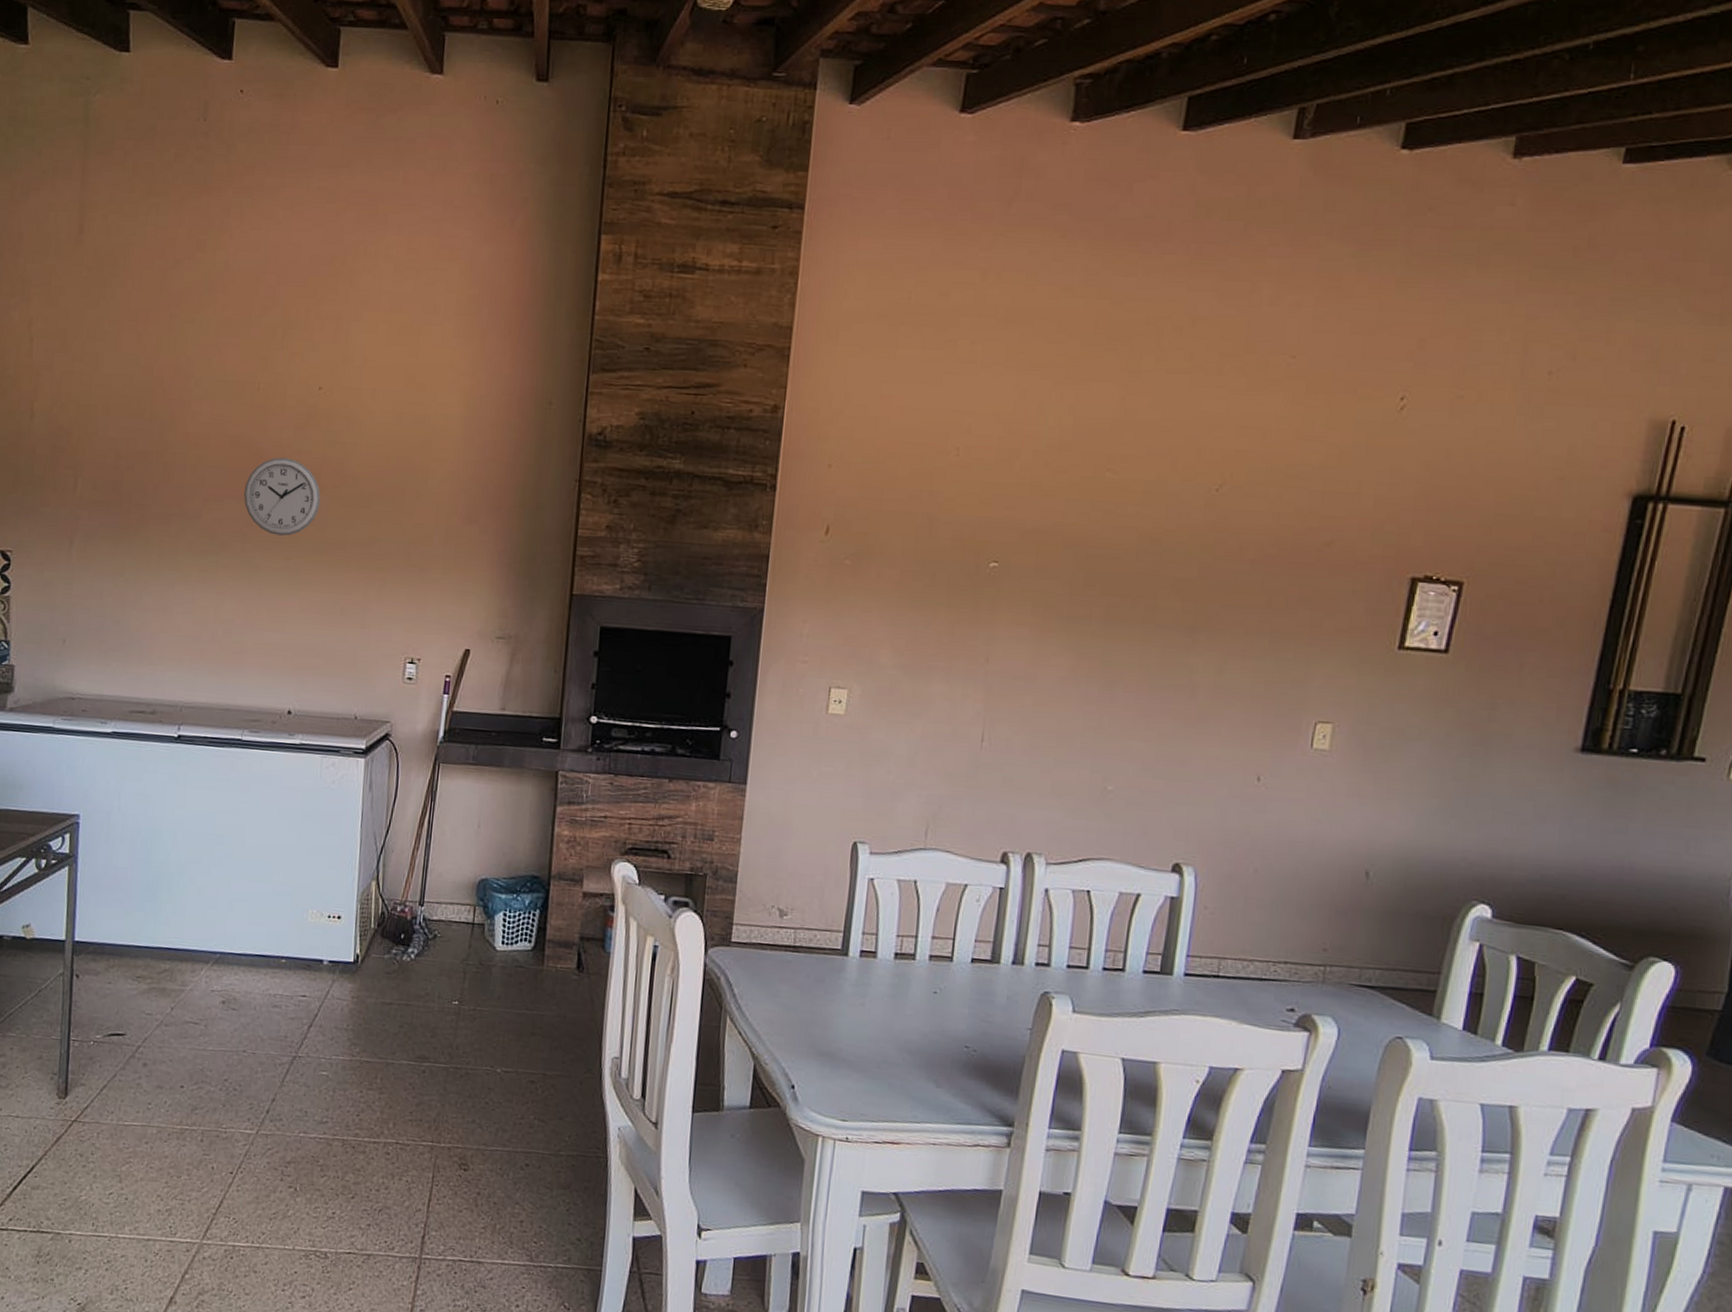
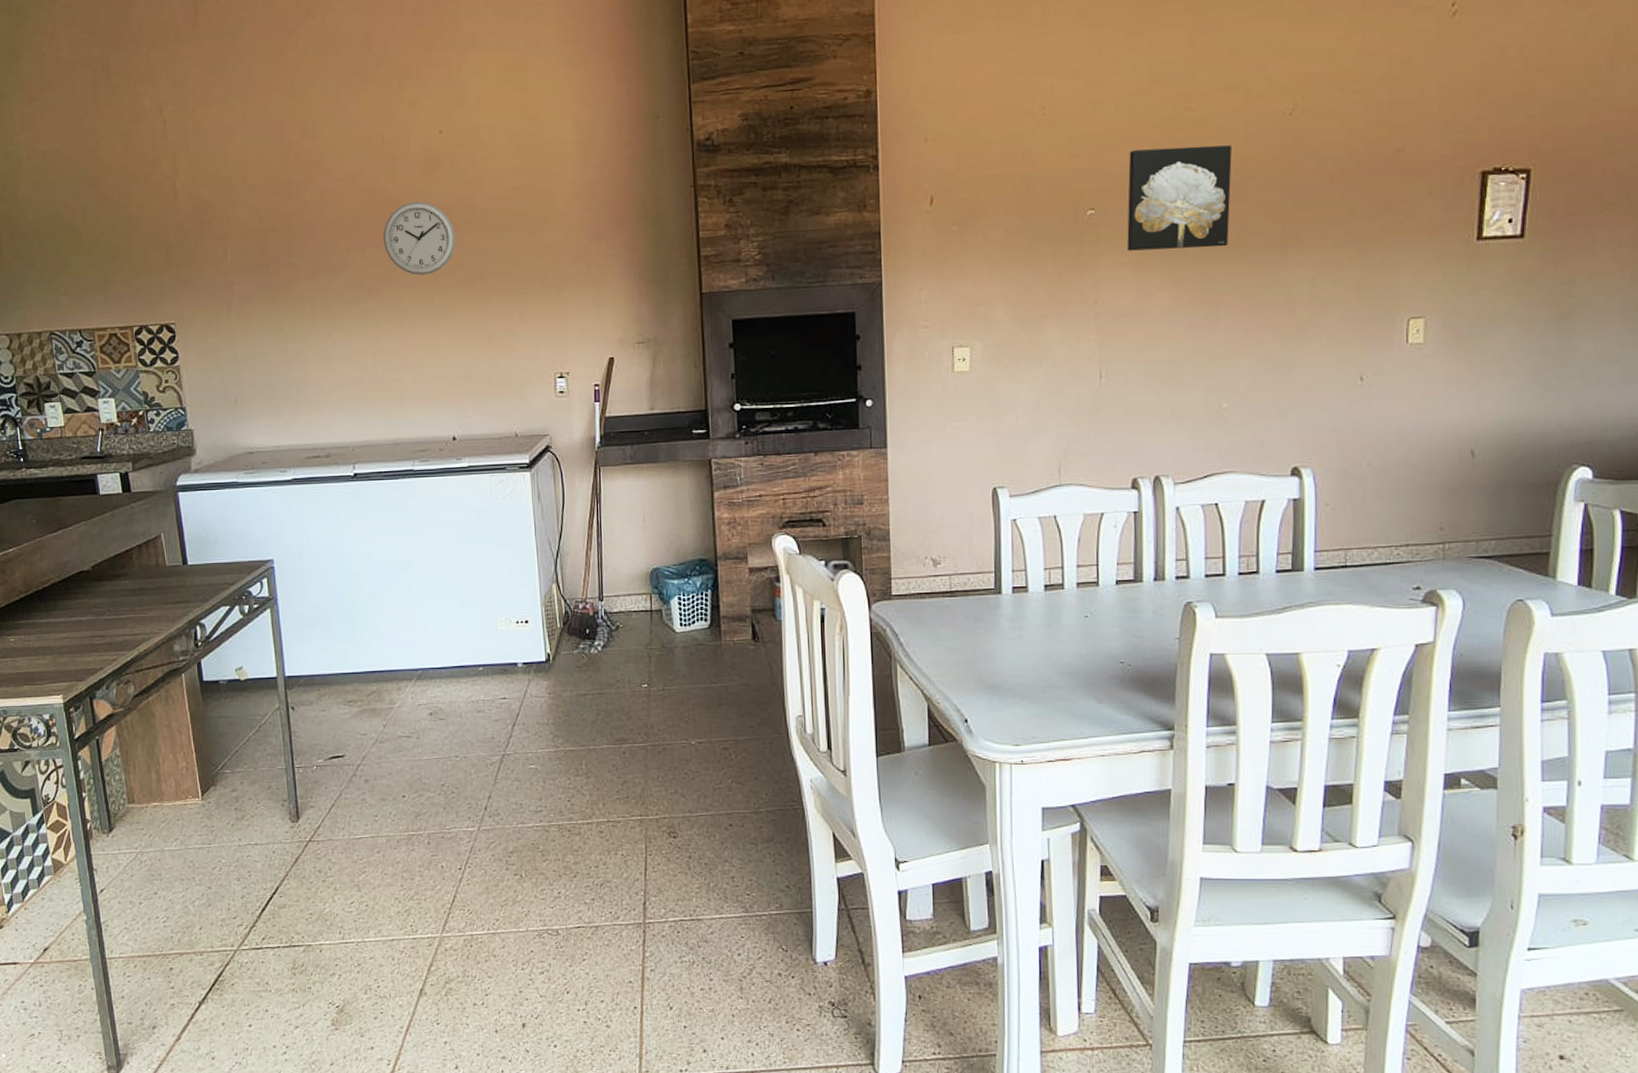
wall art: none [1028,506,1151,620] -> present [1127,145,1232,251]

